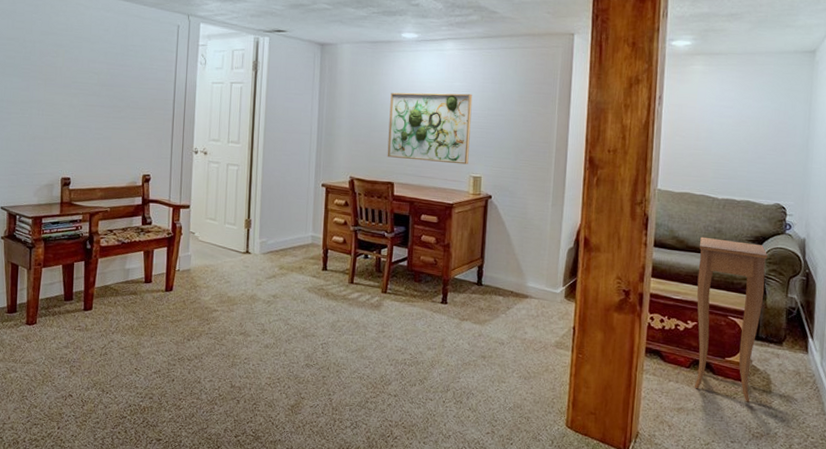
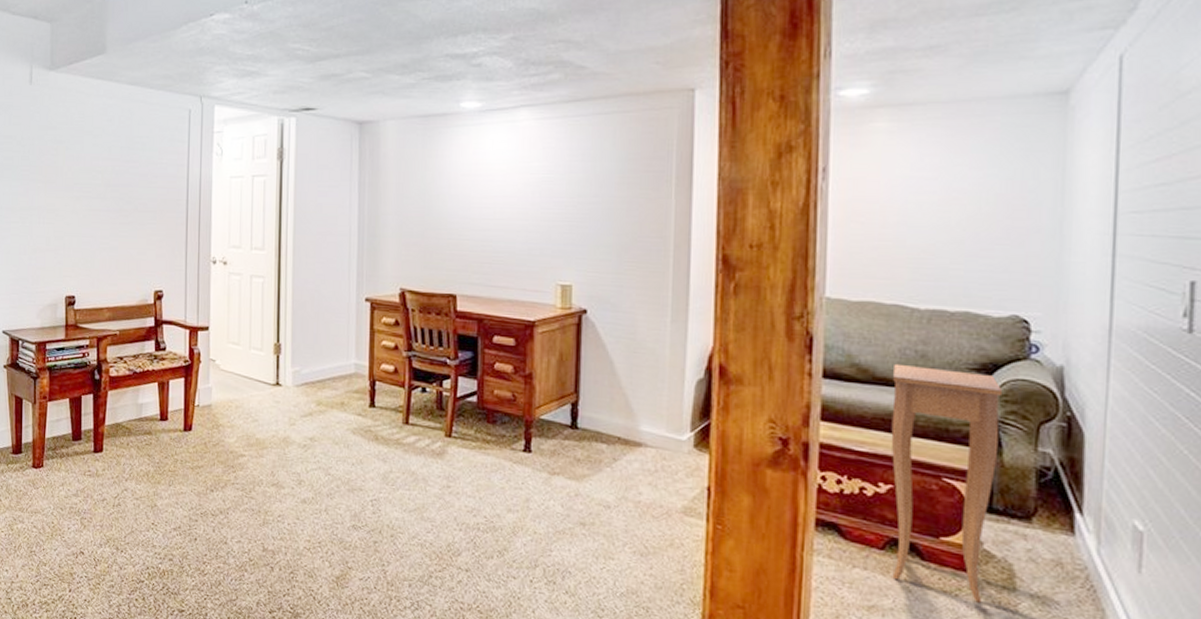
wall art: present [387,92,473,165] -> none [446,176,557,270]

